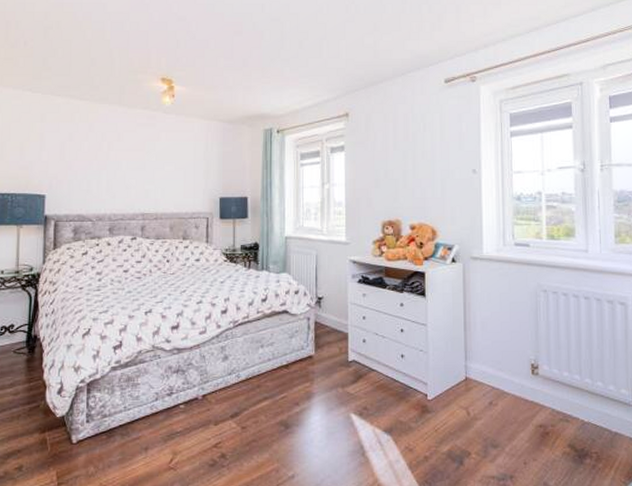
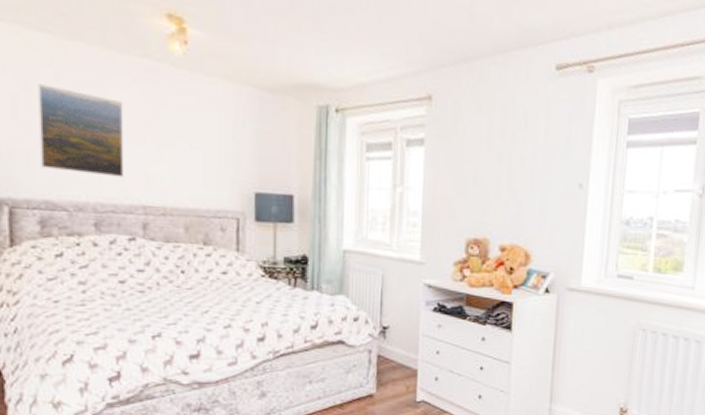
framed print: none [76,135,132,194] -> present [37,84,125,178]

